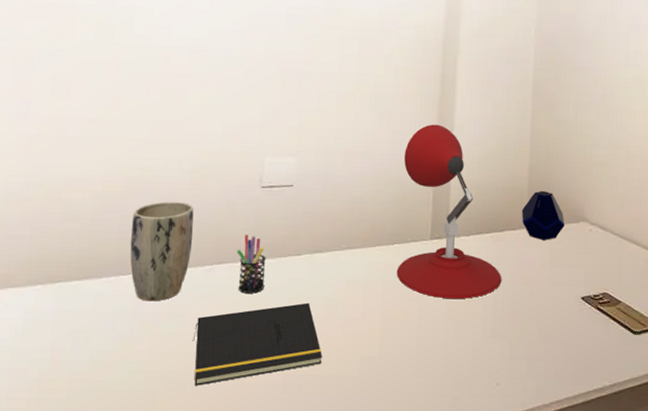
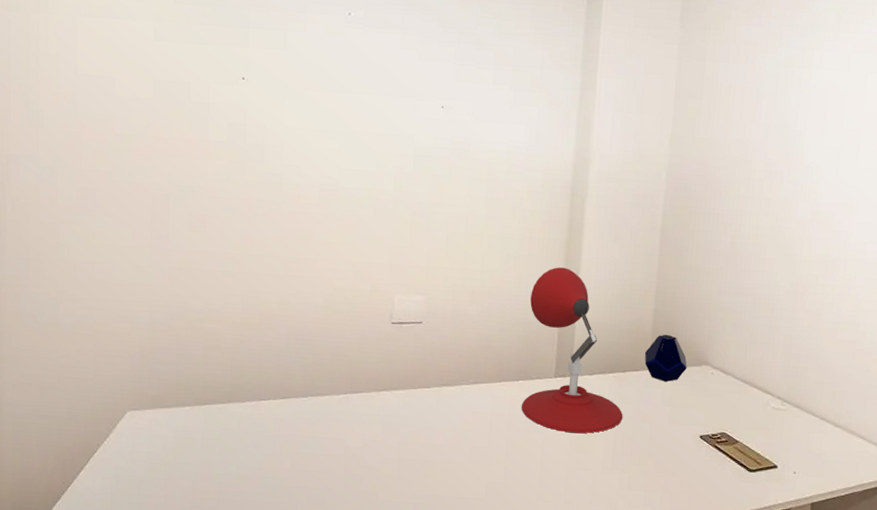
plant pot: present [130,201,194,302] -> none [269,334,328,425]
notepad: present [192,302,322,386] -> none [330,431,450,501]
pen holder: present [237,235,266,294] -> none [369,367,397,421]

